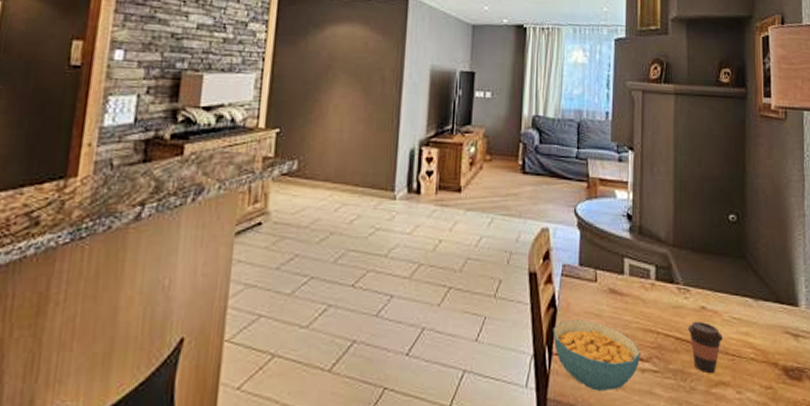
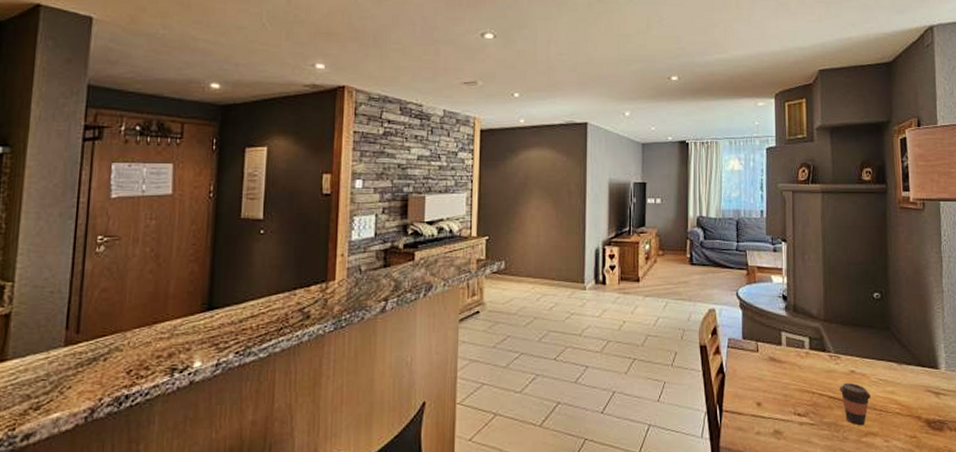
cereal bowl: present [552,319,640,391] -> none [722,382,798,440]

